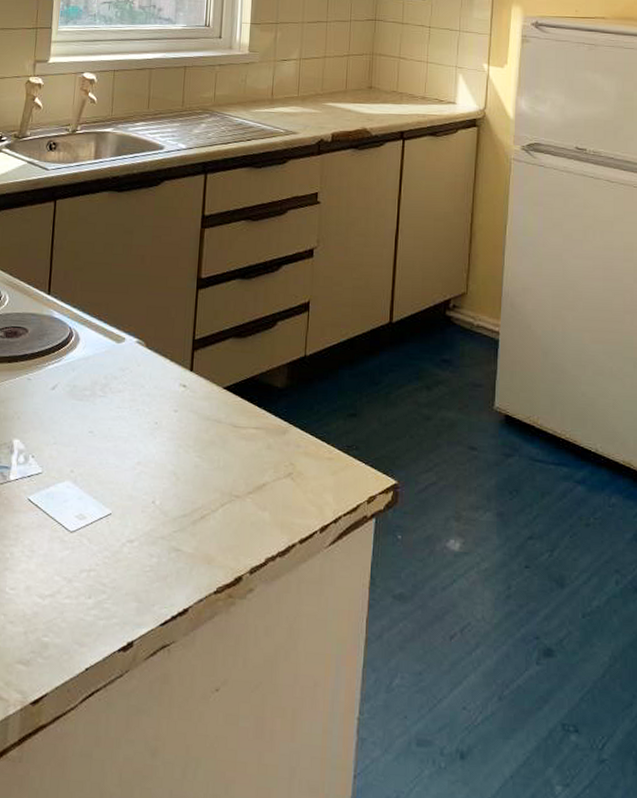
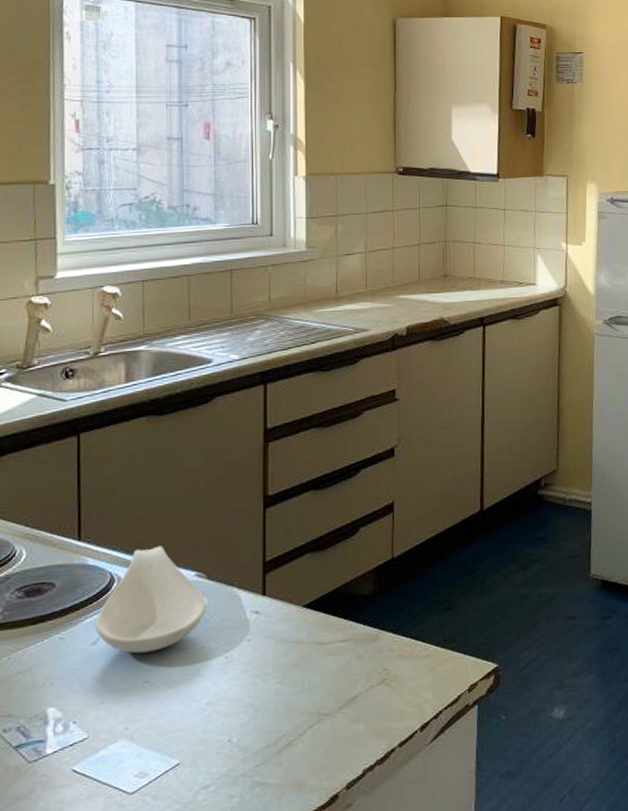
spoon rest: none [55,310,144,406] -> present [95,545,206,654]

